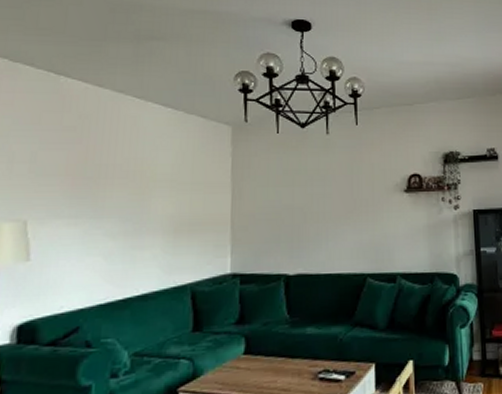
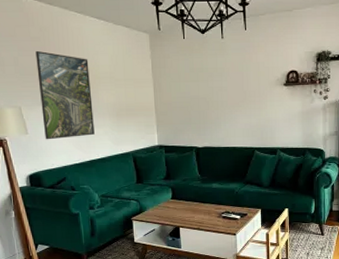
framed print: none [56,143,143,269] -> present [35,50,95,140]

